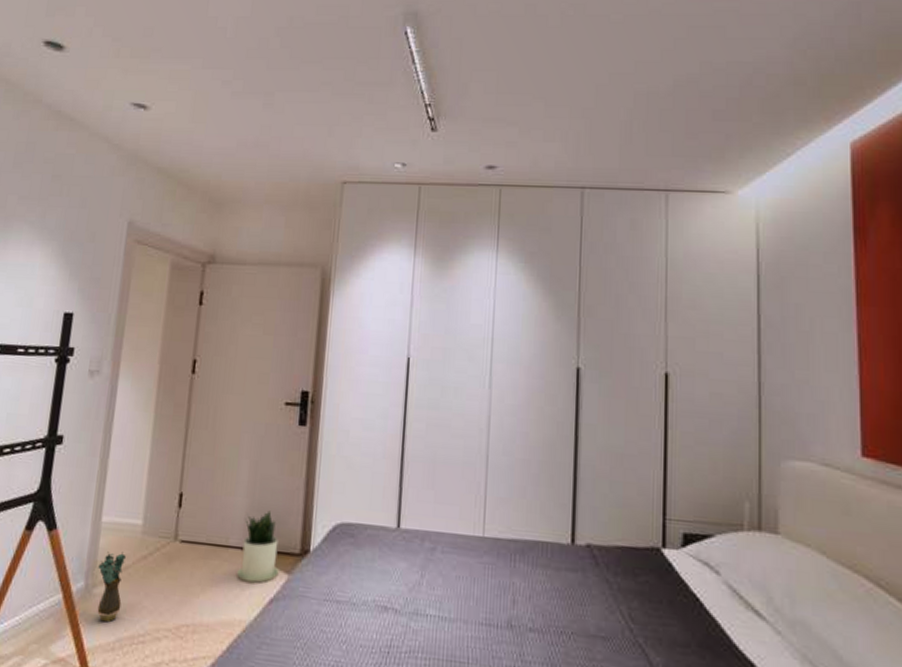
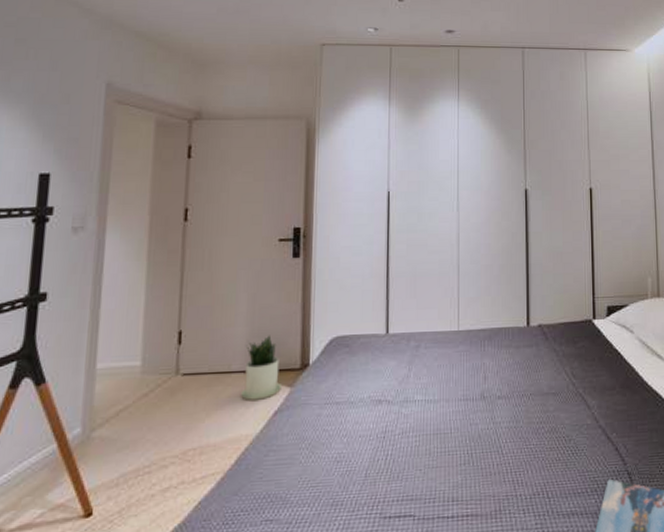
vase: present [97,551,126,623] -> none [95,393,125,462]

